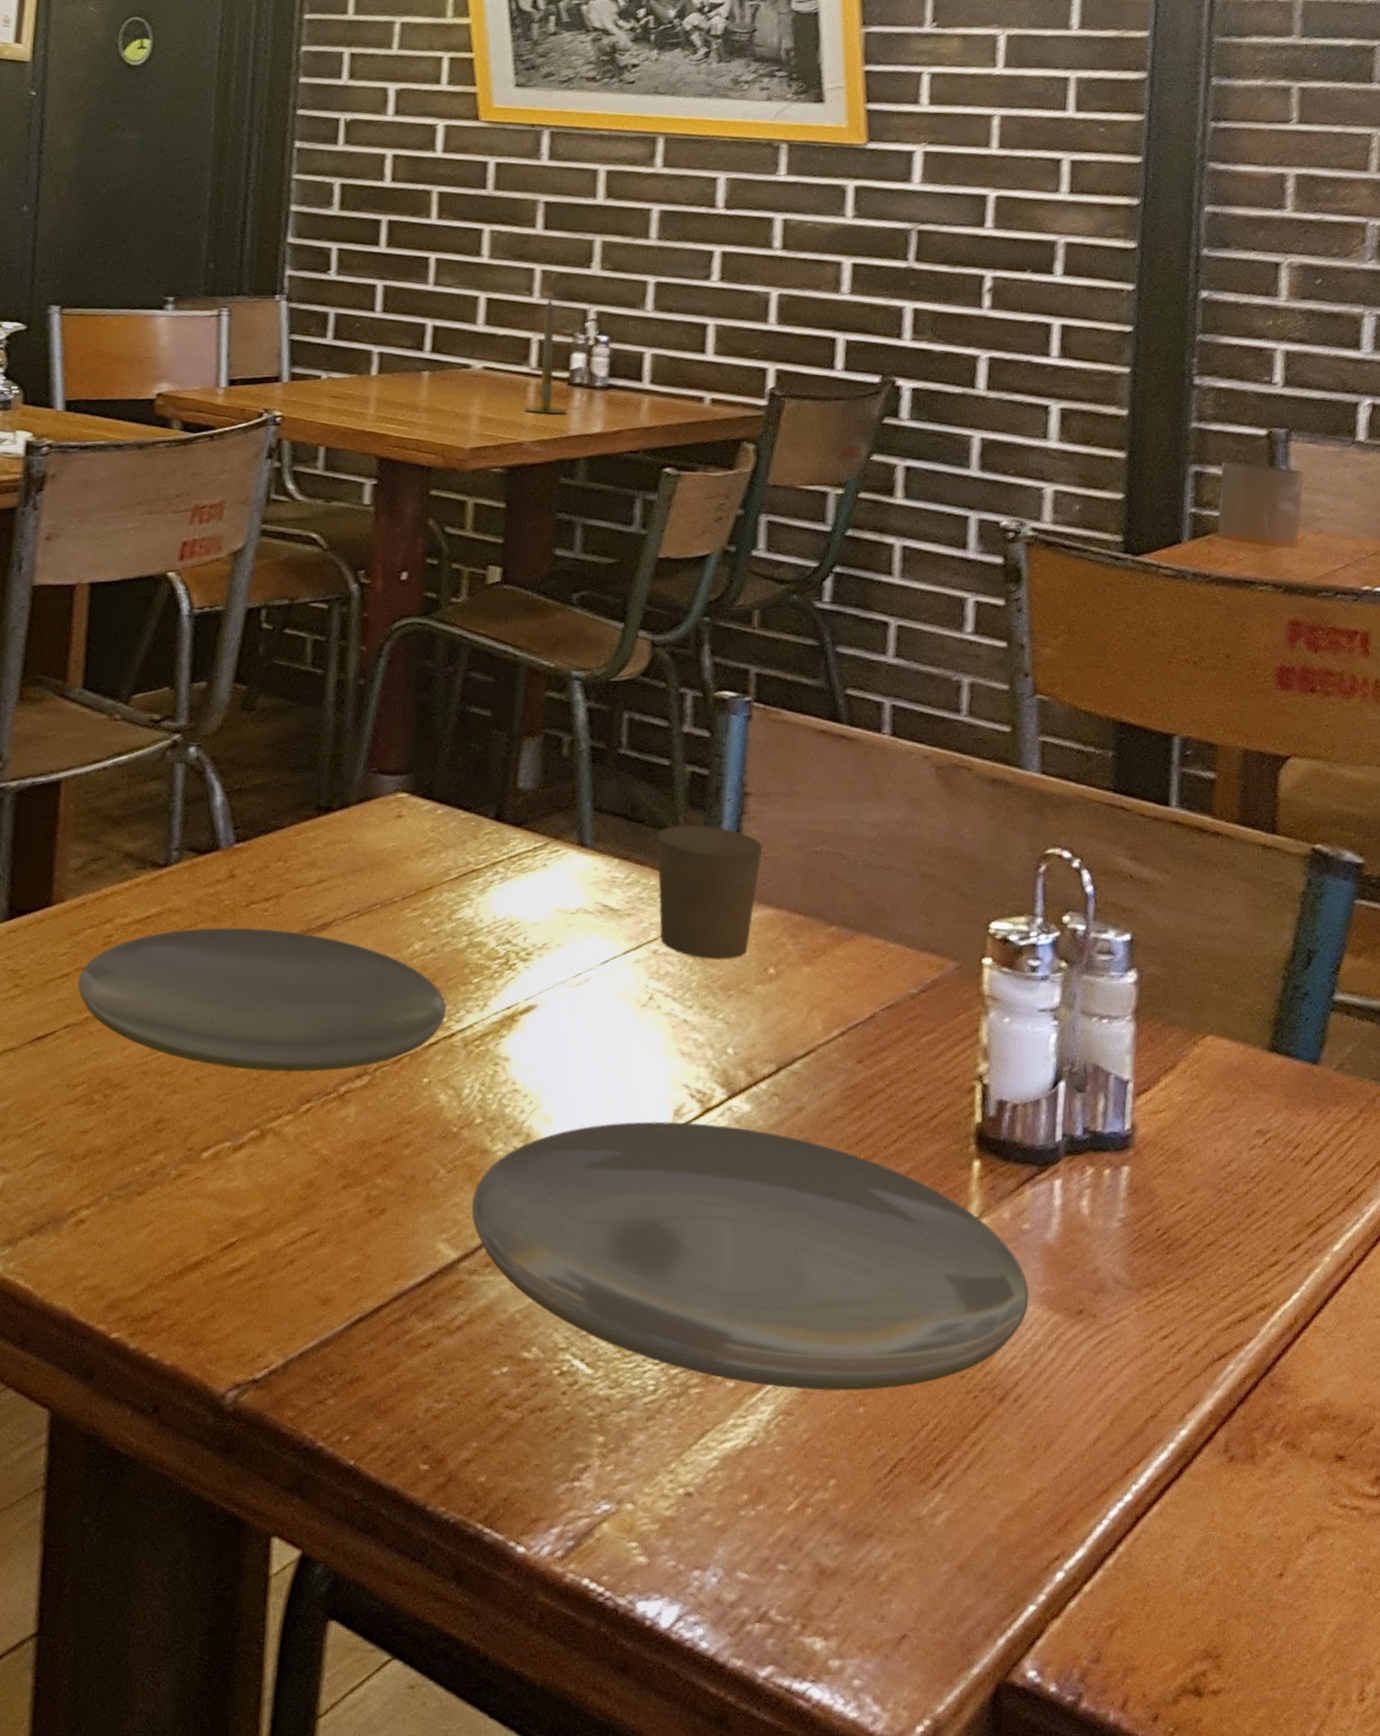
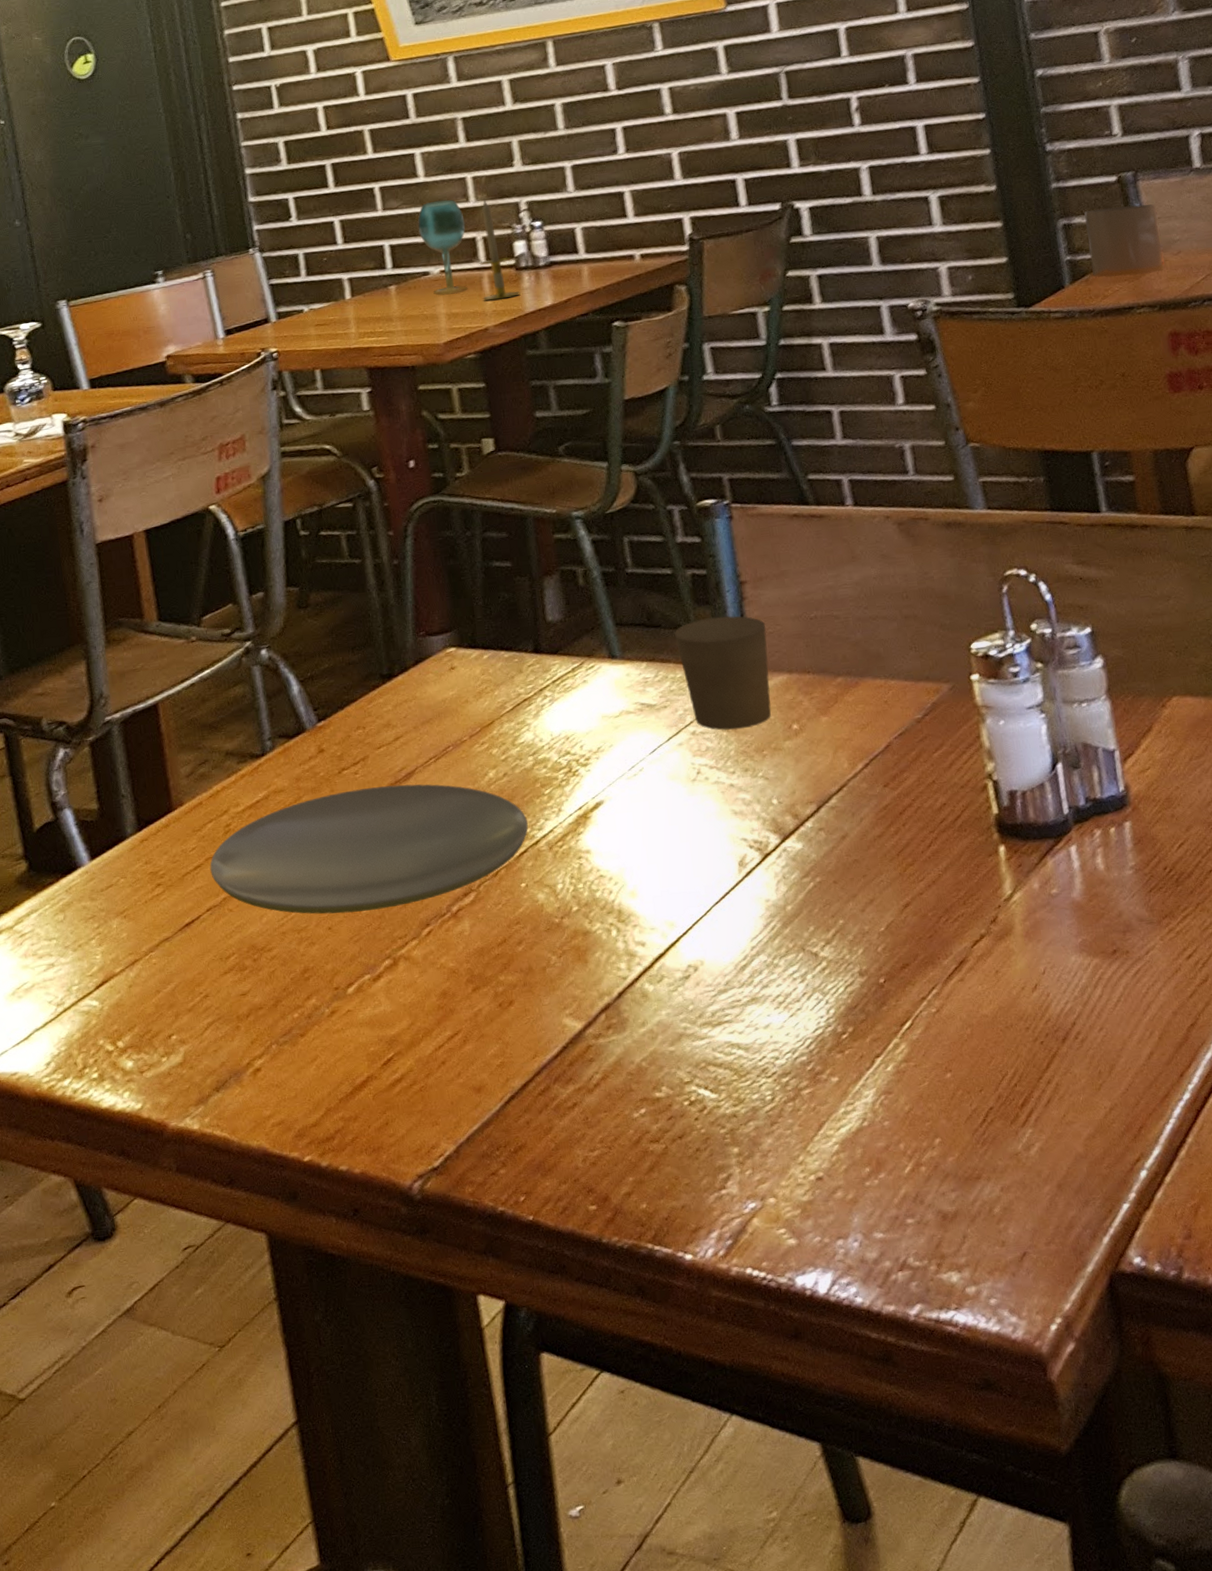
wine glass: none [469,287,523,397] -> present [418,199,468,296]
plate: present [472,1121,1029,1391] -> none [584,862,1070,1077]

